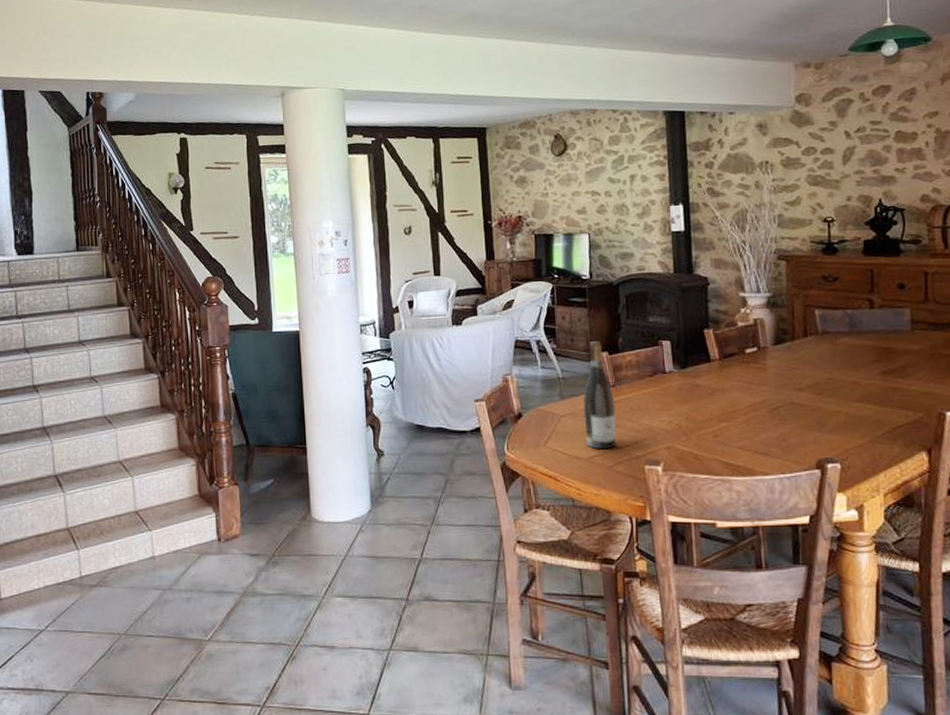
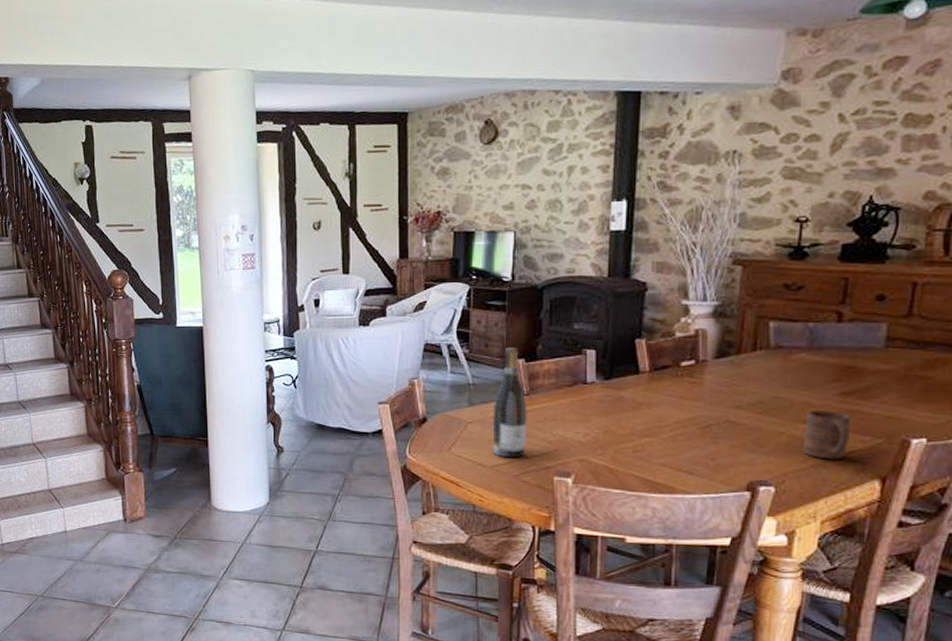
cup: none [857,389,896,435] -> present [802,411,850,460]

